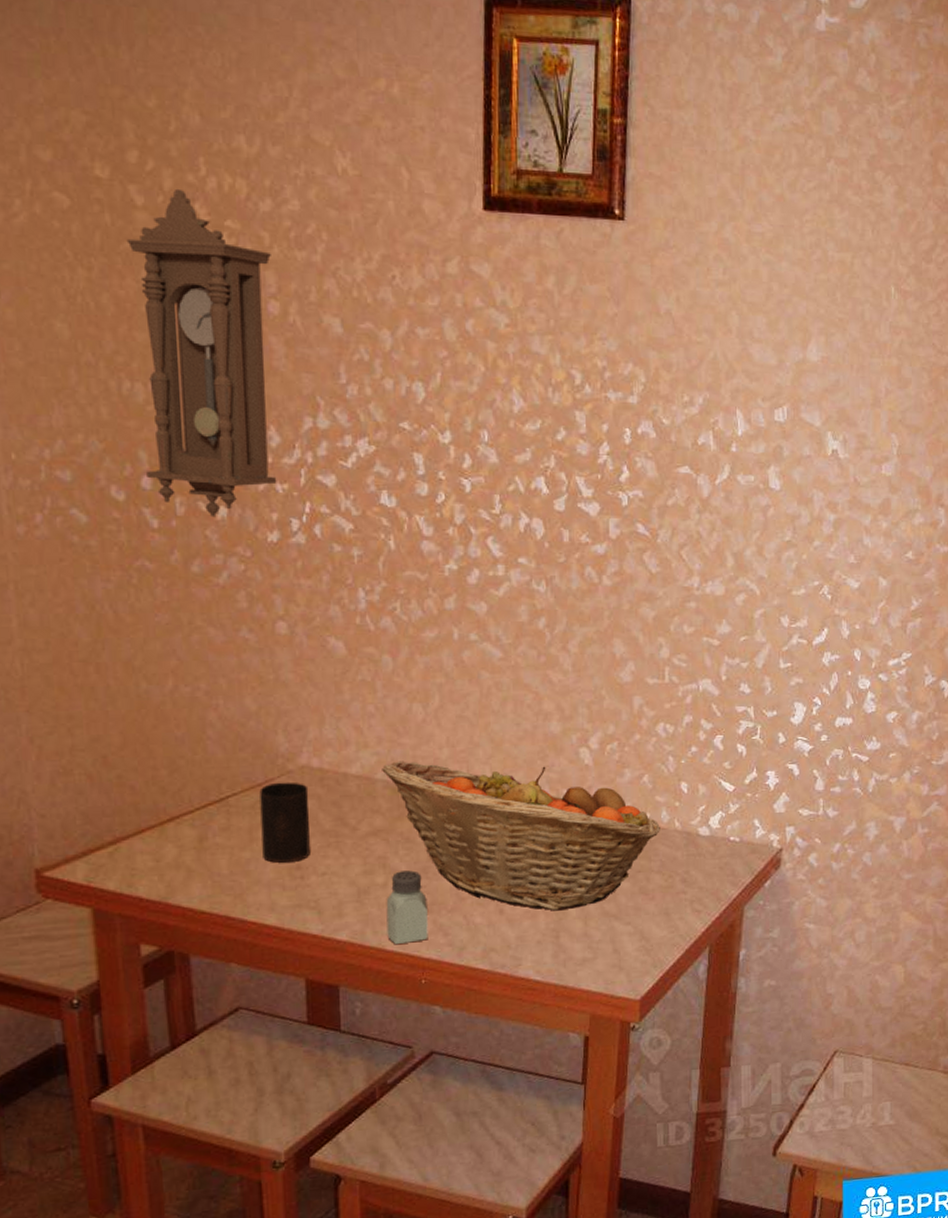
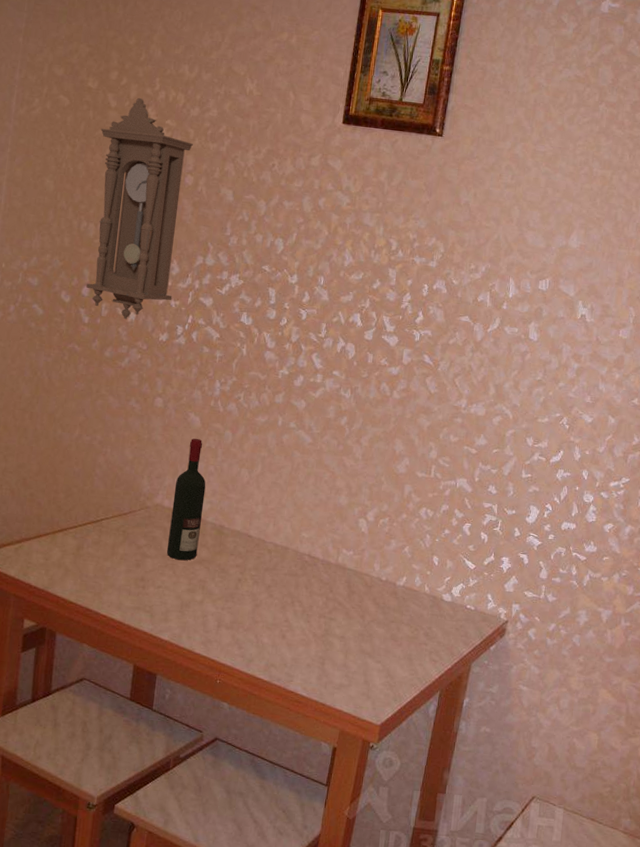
cup: present [259,782,310,863] -> none [119,514,159,575]
wine bottle: none [323,670,369,835] -> present [166,438,206,561]
fruit basket: present [382,761,660,911] -> none [212,510,413,643]
saltshaker: present [386,870,428,945] -> none [197,593,230,650]

